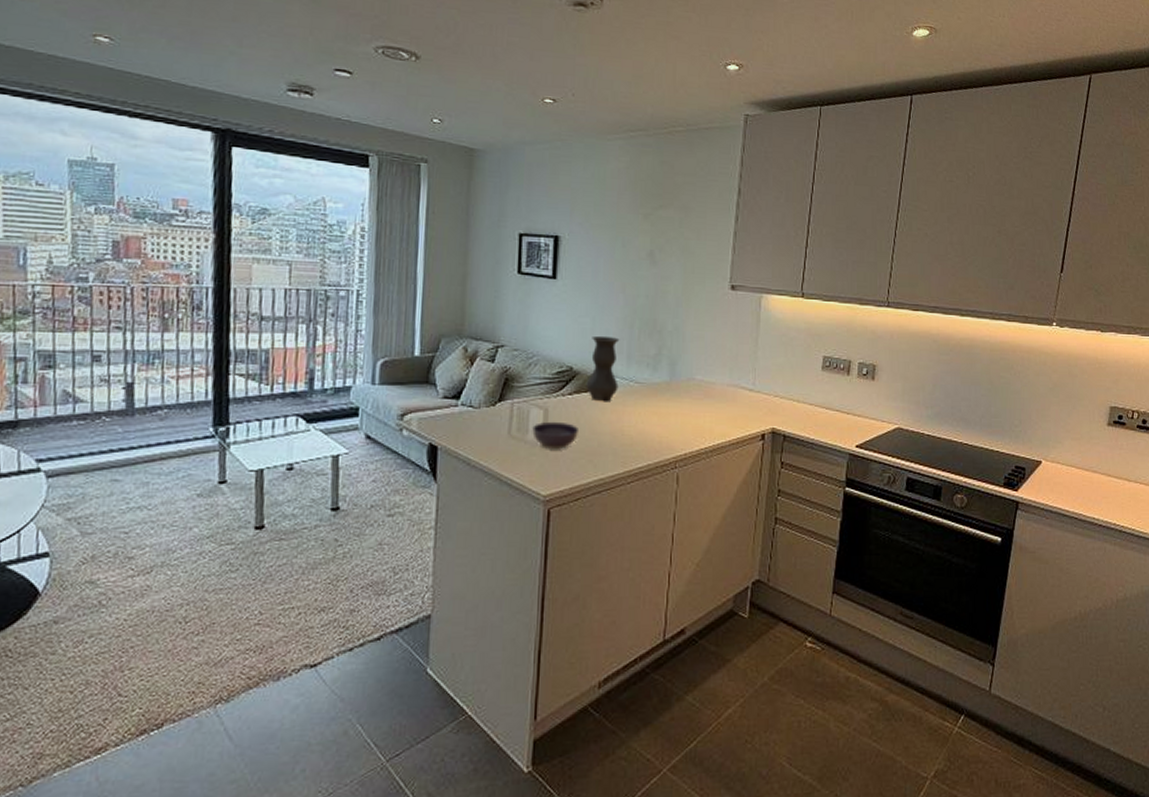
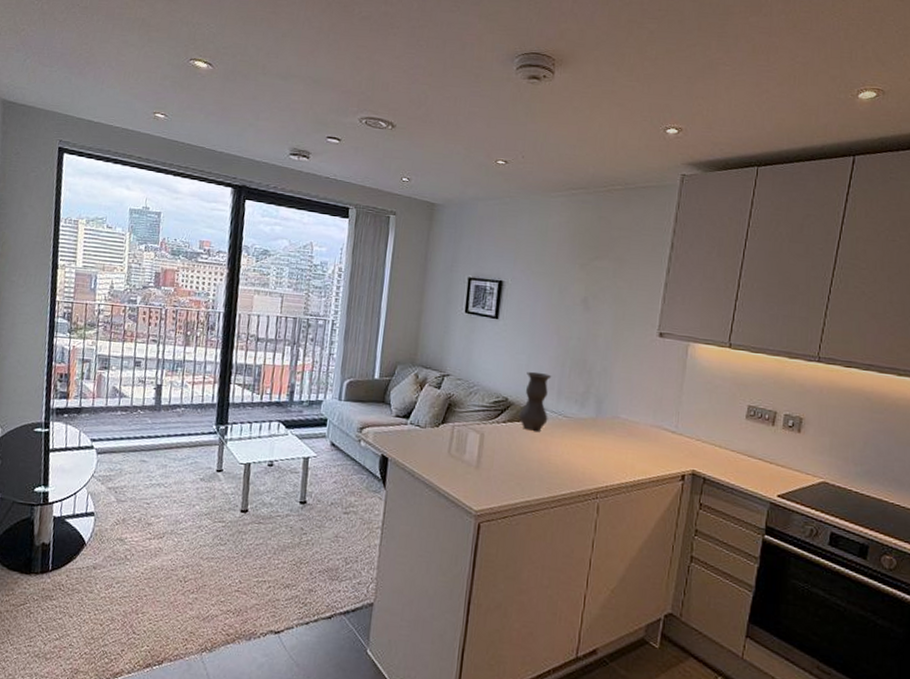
bowl: present [532,421,580,449] -> none [469,444,511,471]

